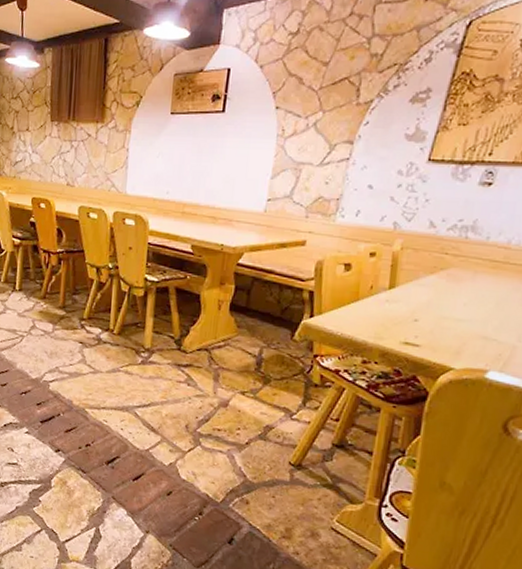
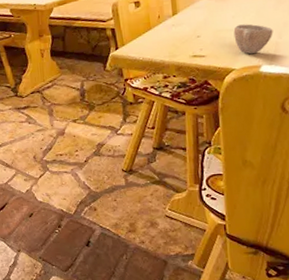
cup: none [460,315,513,354] -> present [233,24,273,54]

